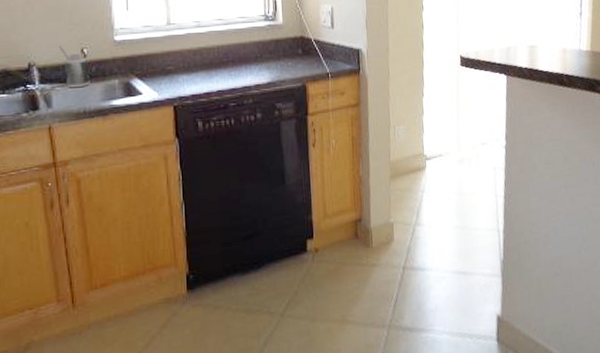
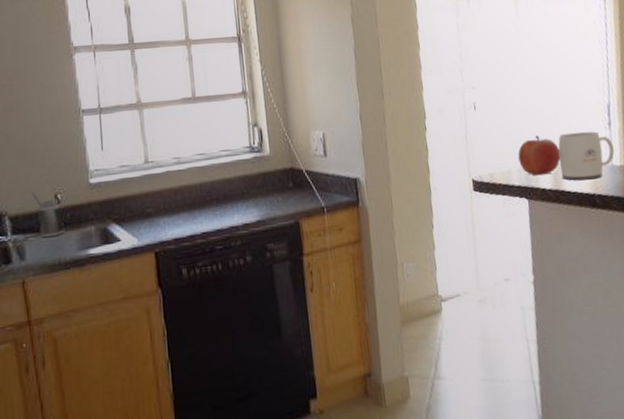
fruit: none [501,20,537,55] -> present [518,136,561,176]
mug: none [535,19,583,62] -> present [558,131,615,180]

